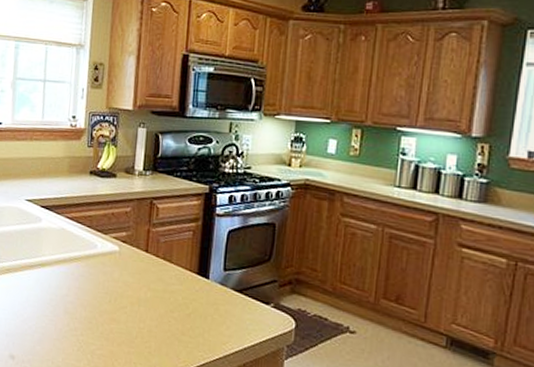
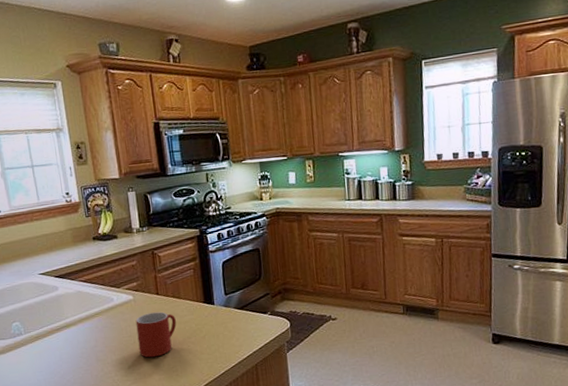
mug: none [112,271,161,325] -> present [135,311,176,358]

